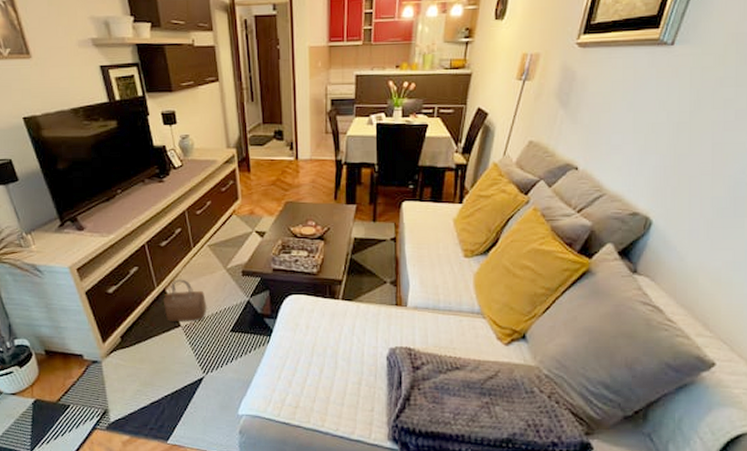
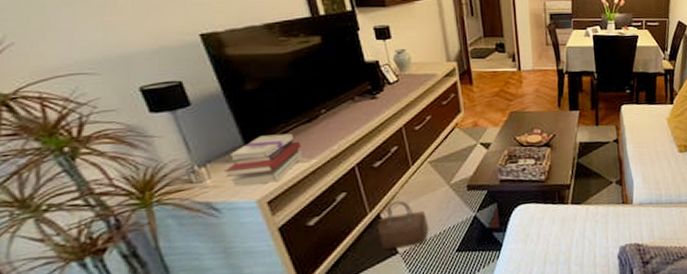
books: none [44,210,103,254] -> present [224,133,303,188]

